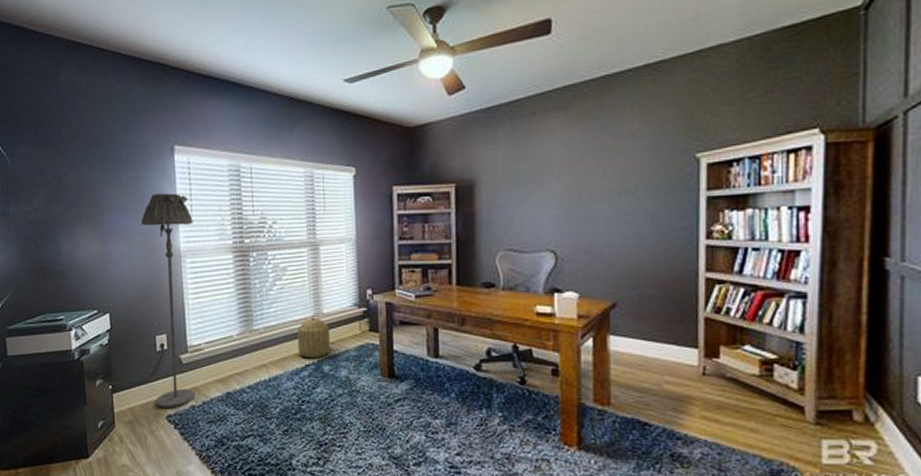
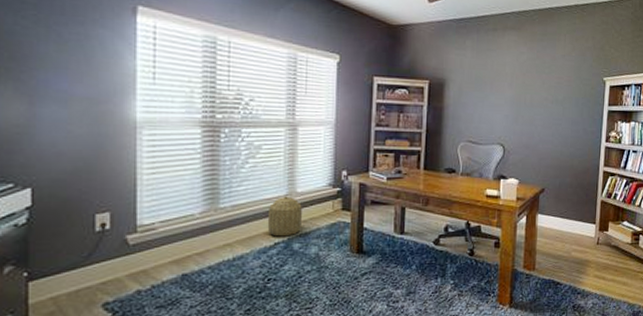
floor lamp: present [140,193,196,408] -> none [85,55,155,295]

